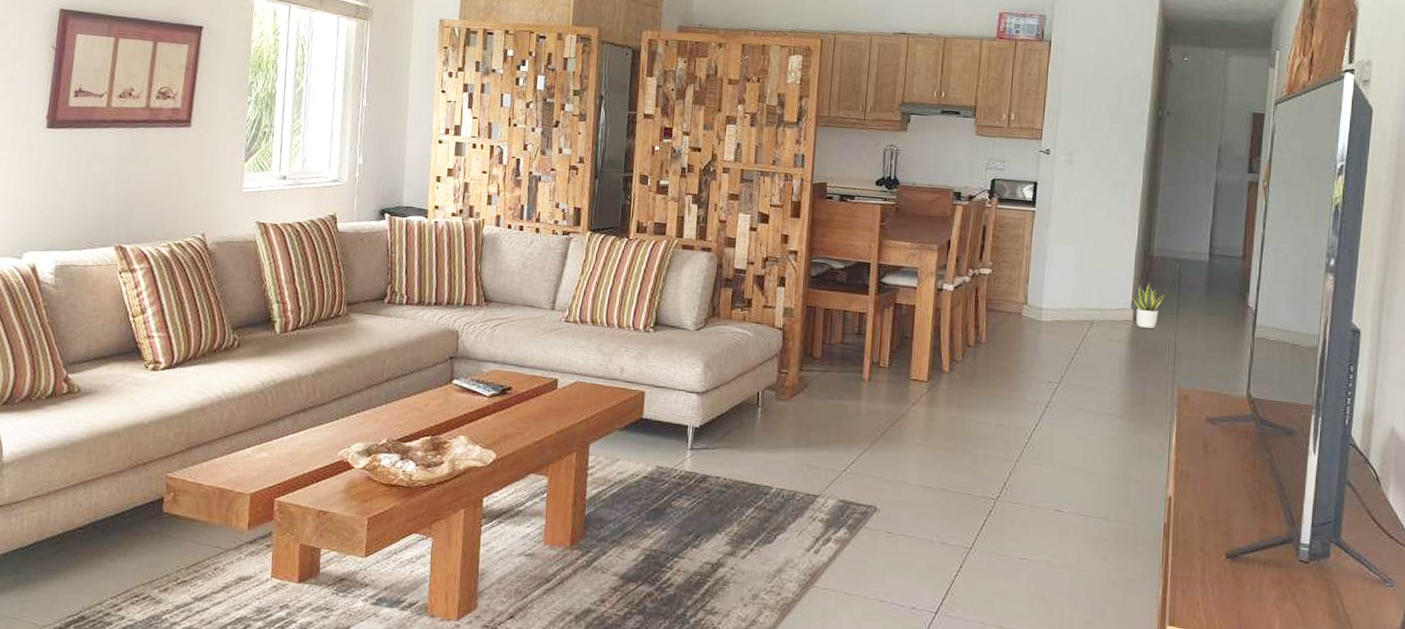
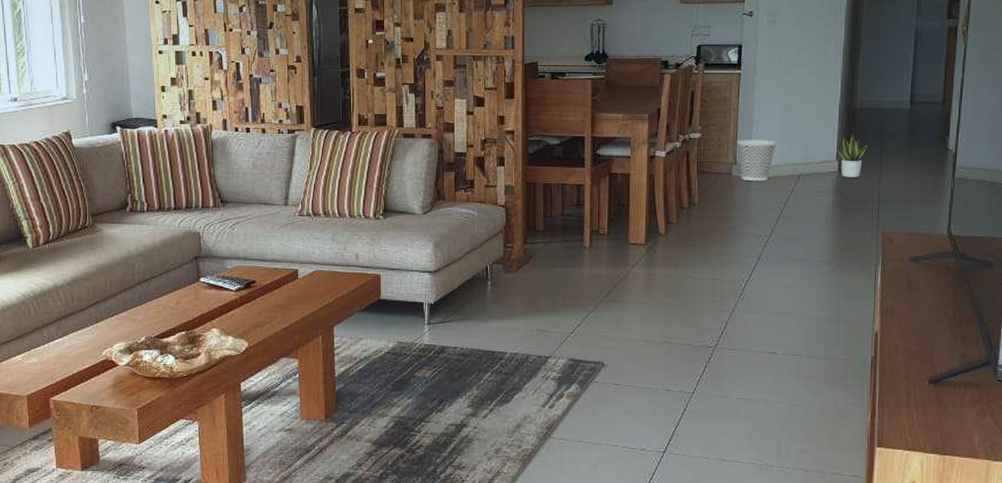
wastebasket: none [1027,279,1070,325] -> present [736,139,777,182]

